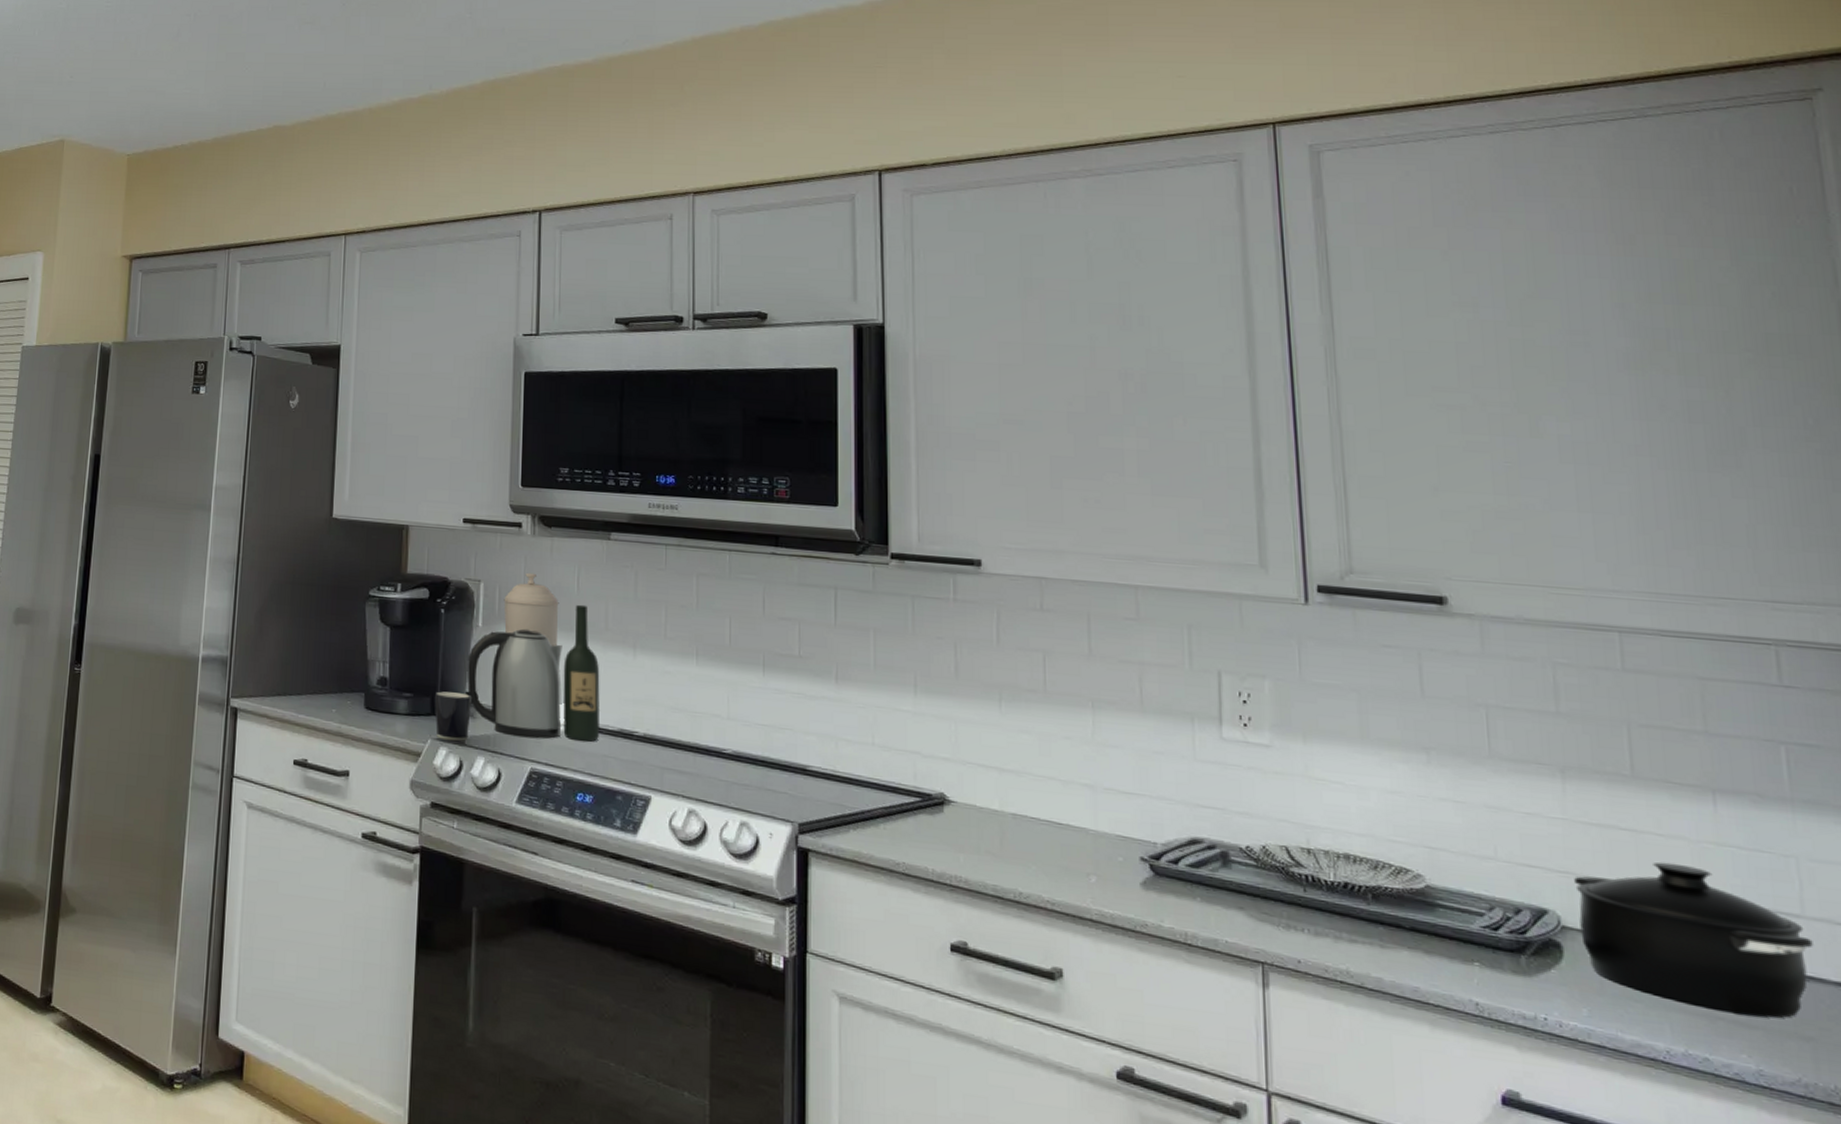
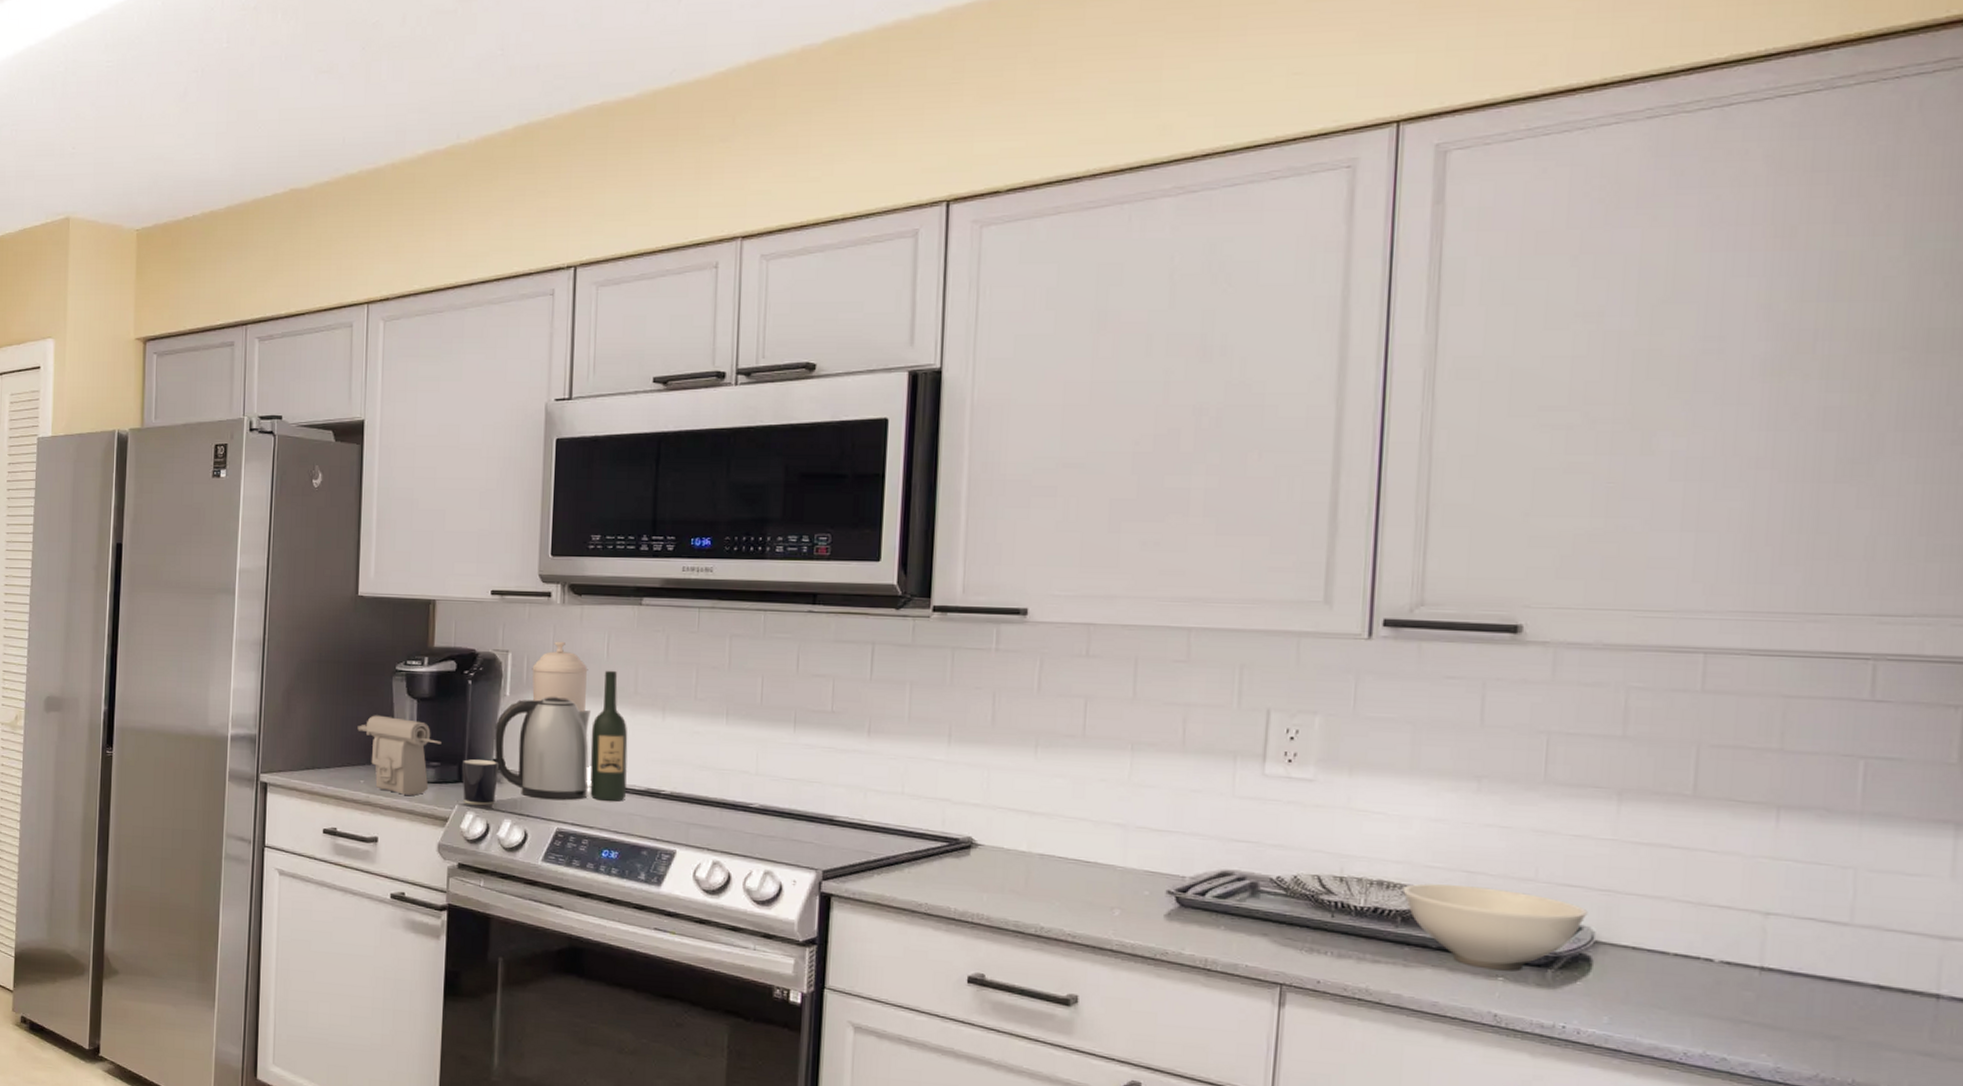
roll-top bag: none [330,641,414,728] -> present [357,715,442,796]
bowl: none [1369,858,1551,957] -> present [1402,883,1588,972]
saucepan: present [1574,862,1814,1018] -> none [1613,877,1857,1019]

